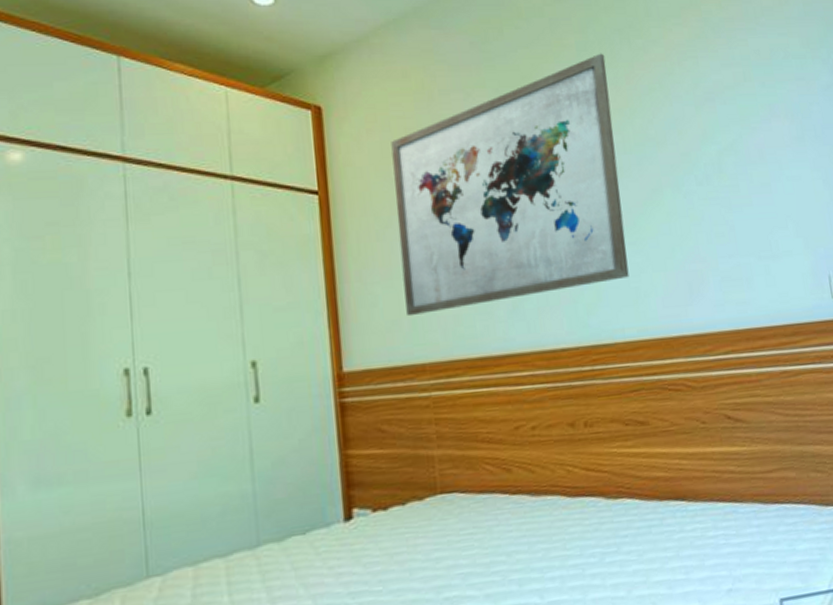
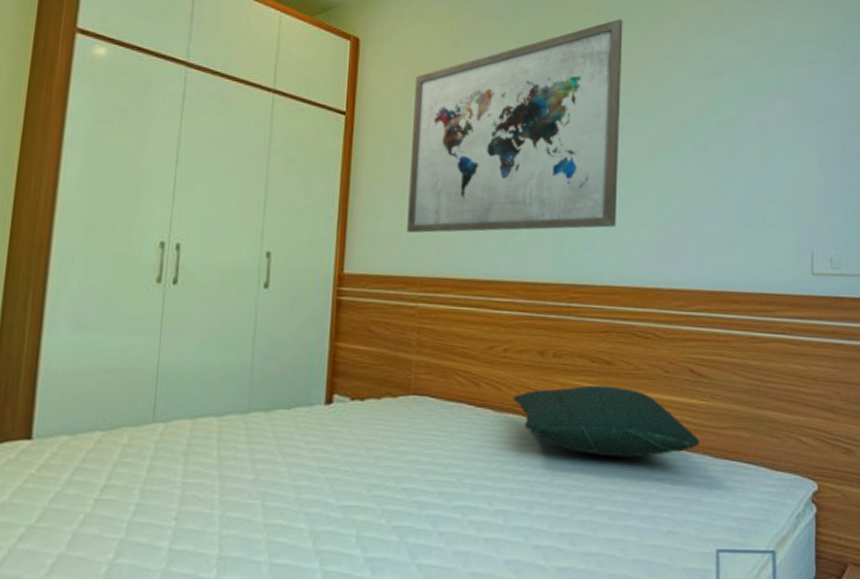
pillow: none [548,447,747,525] -> present [513,385,700,458]

